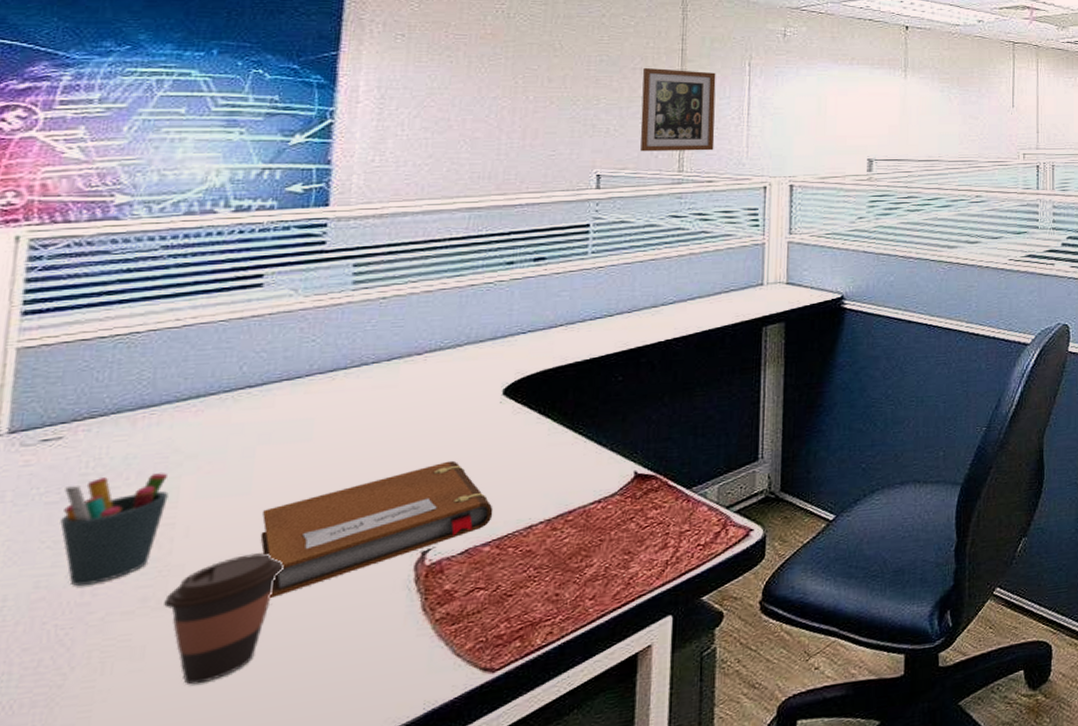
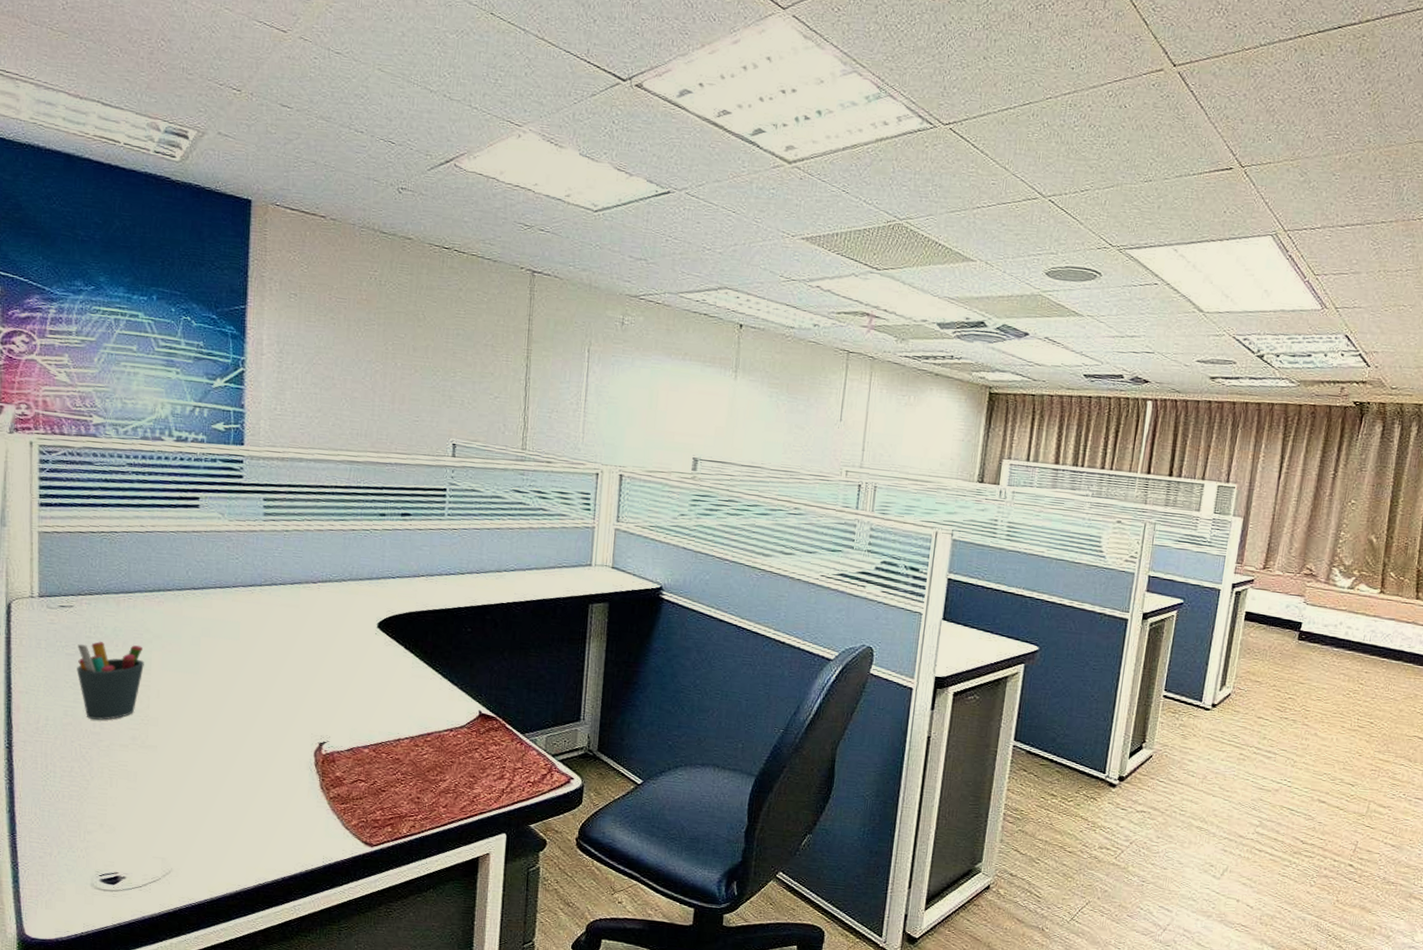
coffee cup: present [164,553,284,685] -> none [147,719,224,808]
notebook: present [260,460,493,598] -> none [207,674,371,756]
wall art: present [640,68,716,152] -> none [490,345,558,433]

